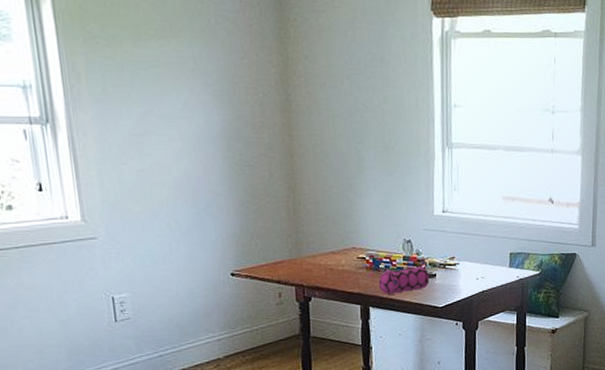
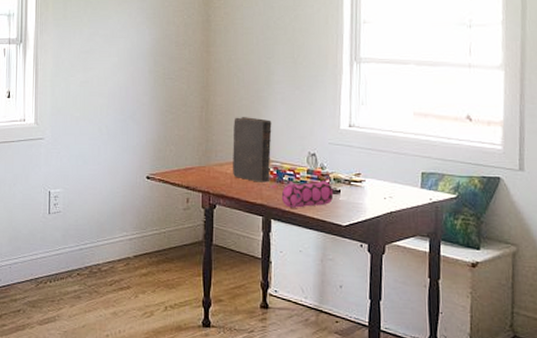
book: none [324,206,367,272] -> present [233,117,272,183]

